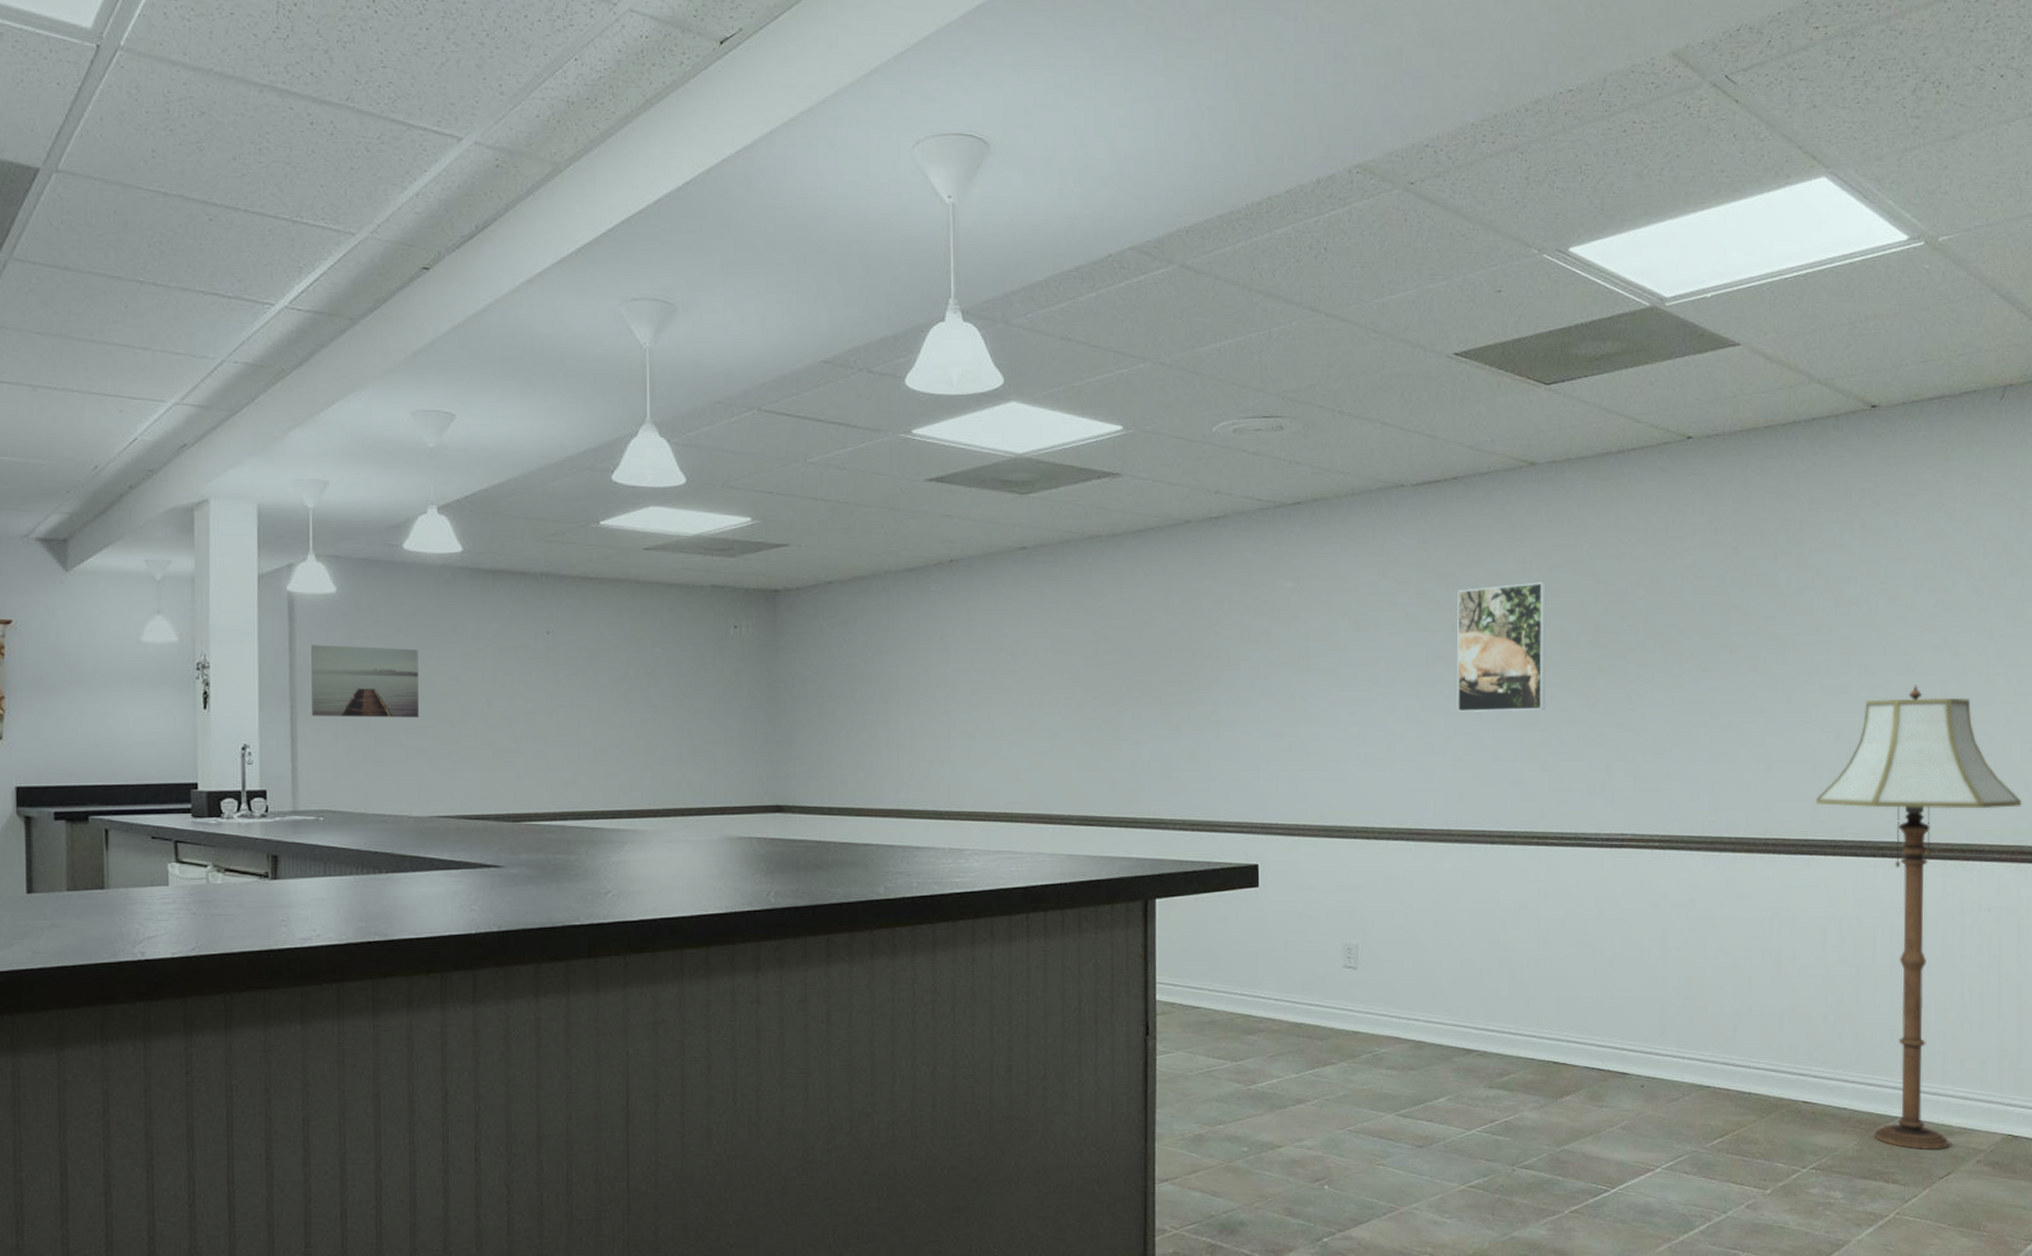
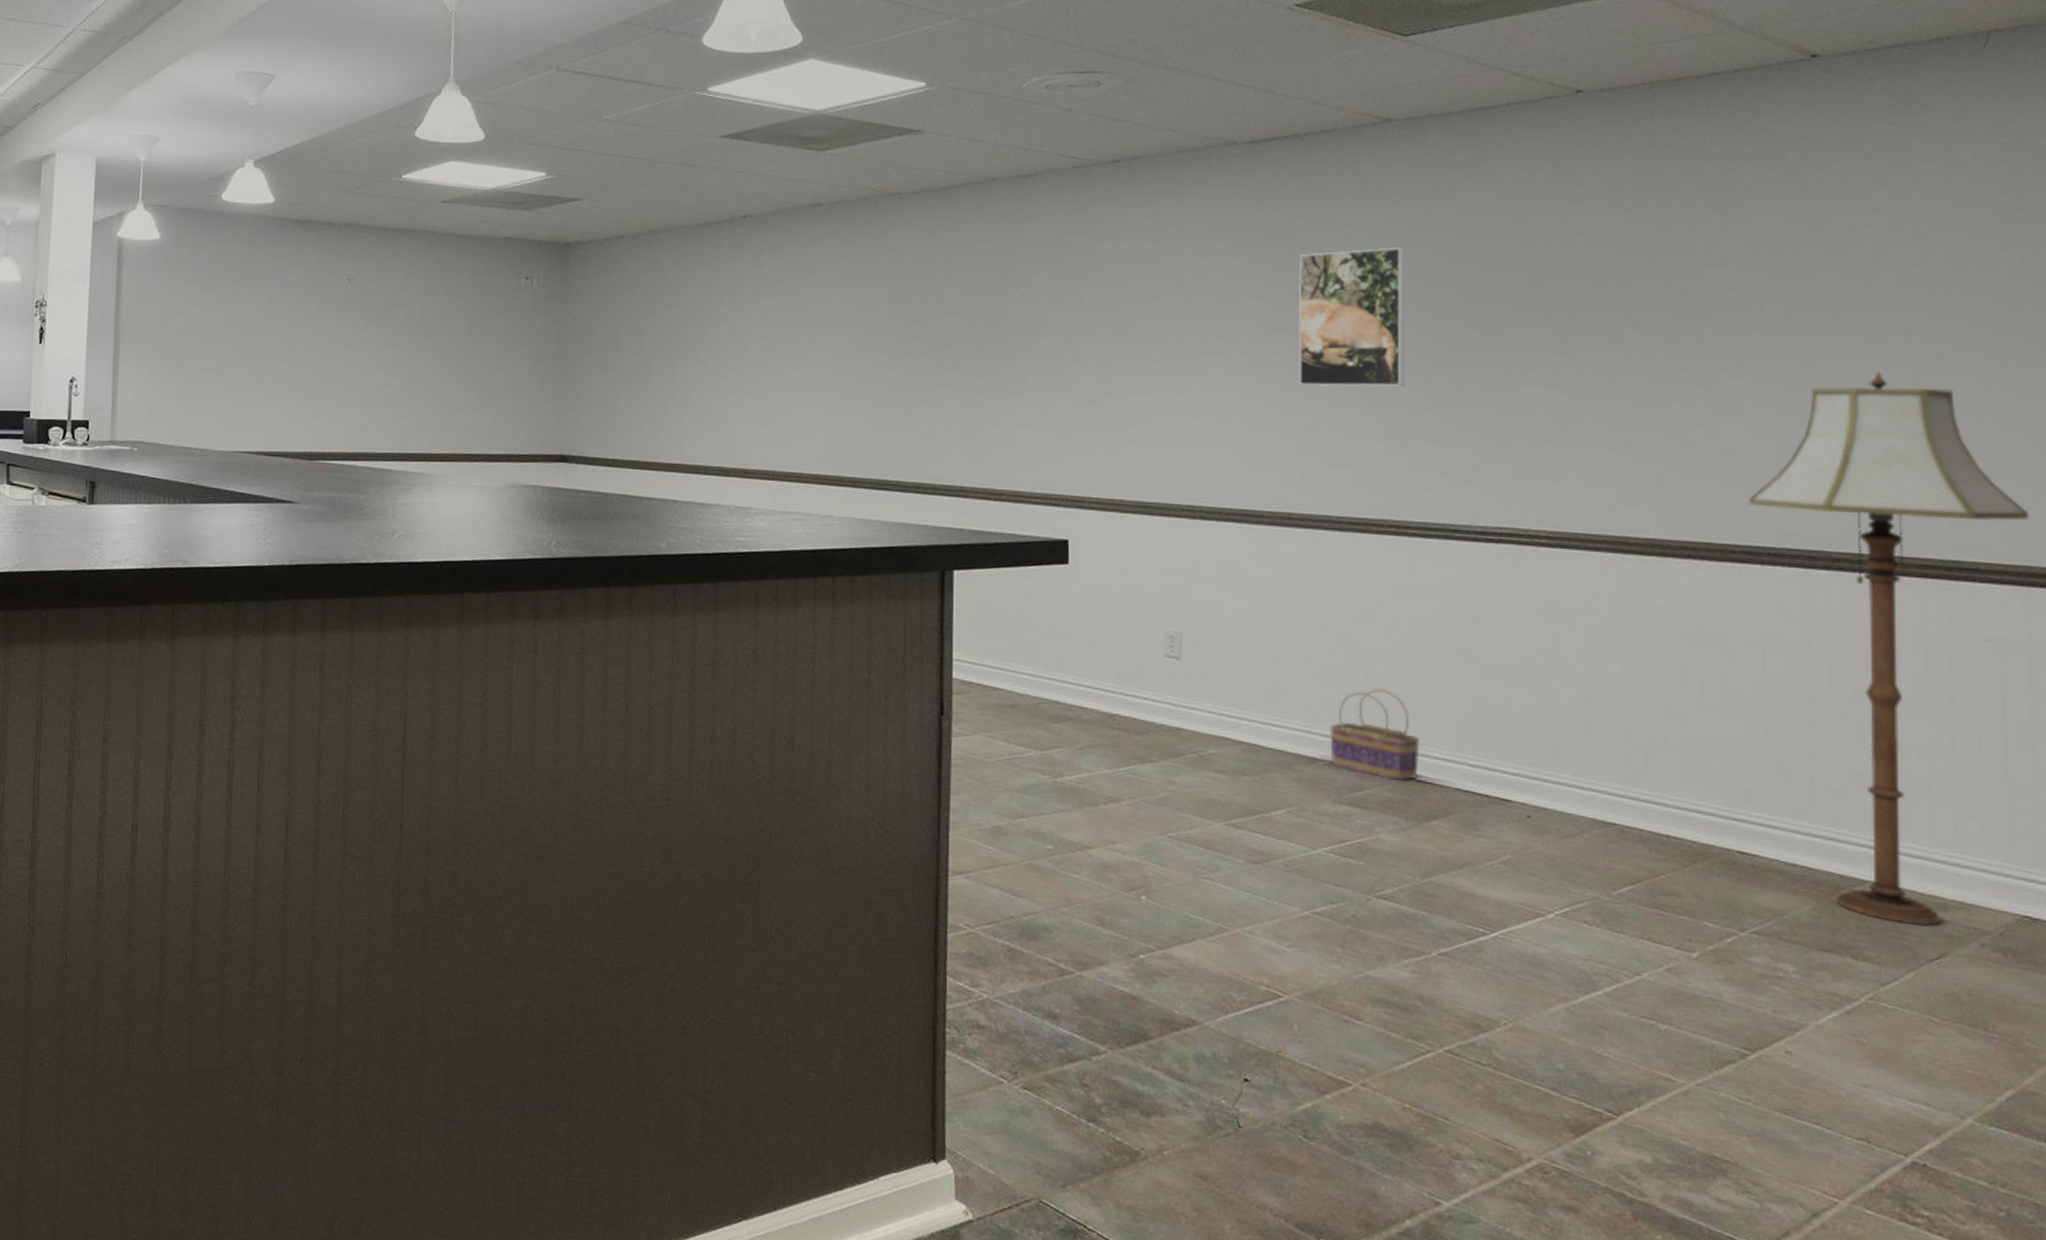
wall art: present [311,645,419,718] -> none [132,287,230,357]
basket: none [1483,983,1556,1064] -> present [1330,688,1420,781]

